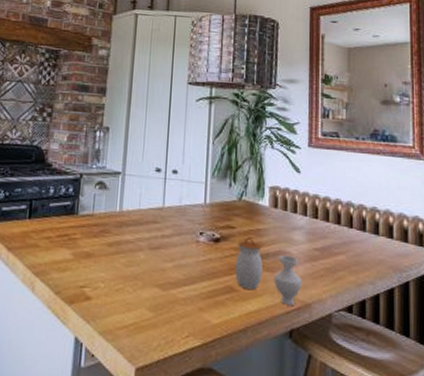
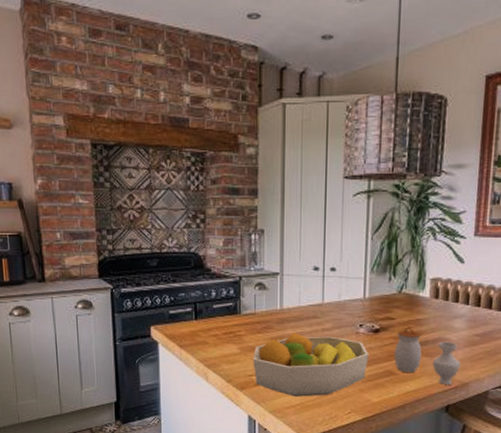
fruit bowl: none [85,238,210,315] -> present [253,333,370,397]

